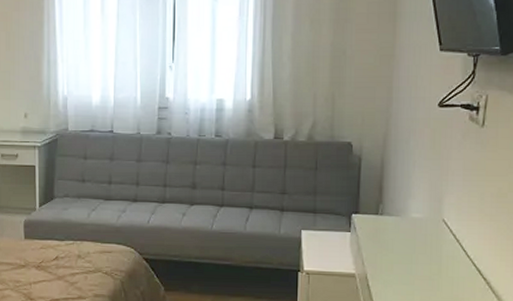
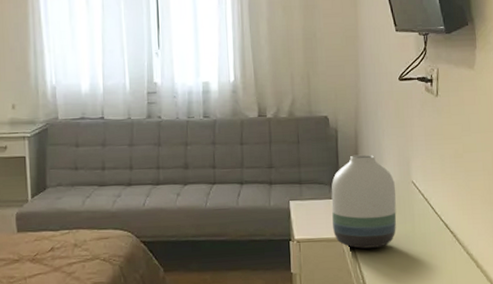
vase: none [347,186,423,288] -> present [331,154,397,249]

